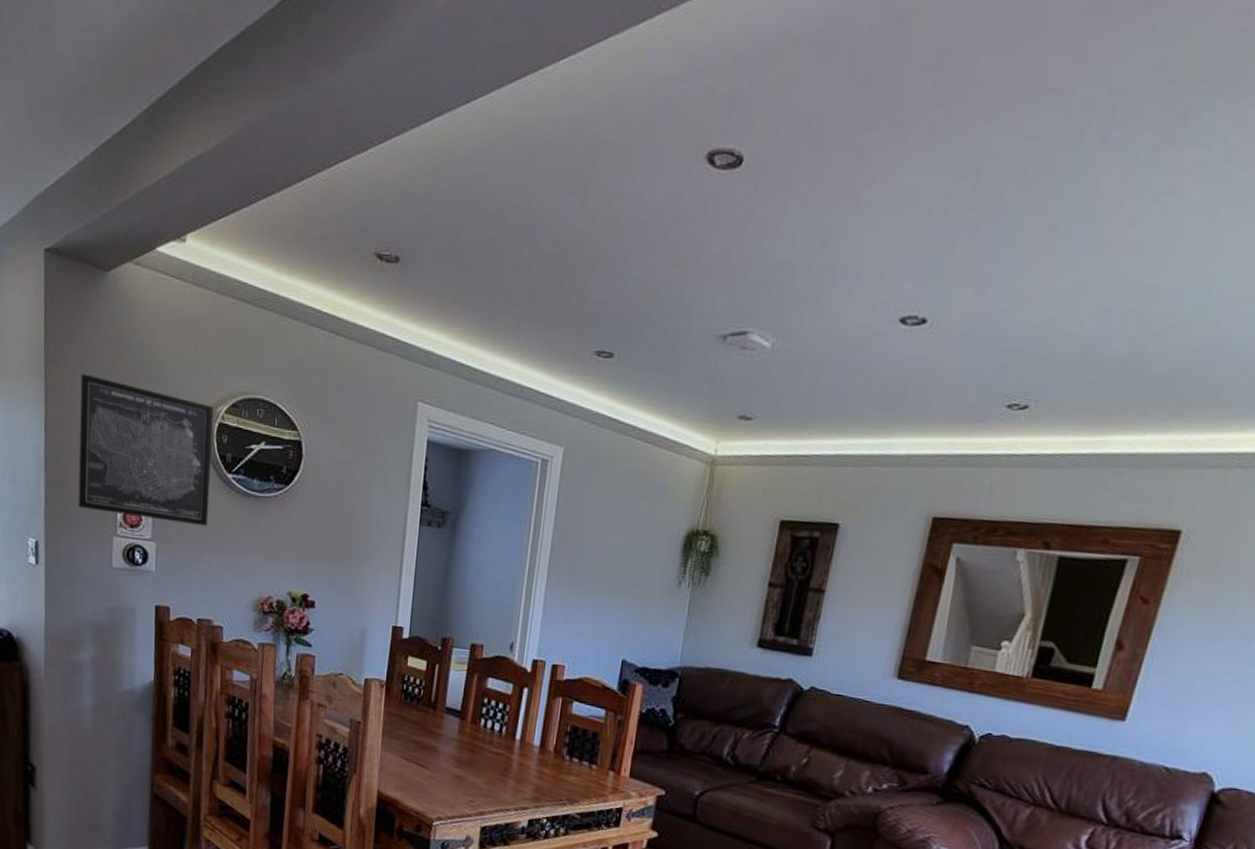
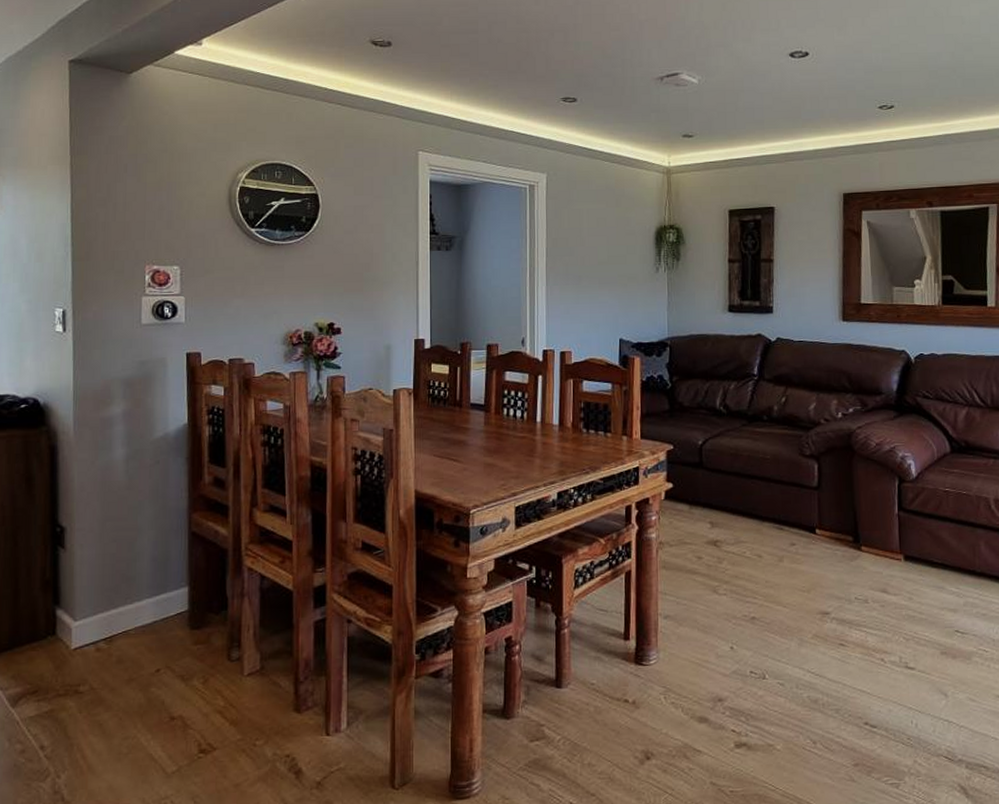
wall art: present [78,374,214,527] -> none [105,159,235,277]

